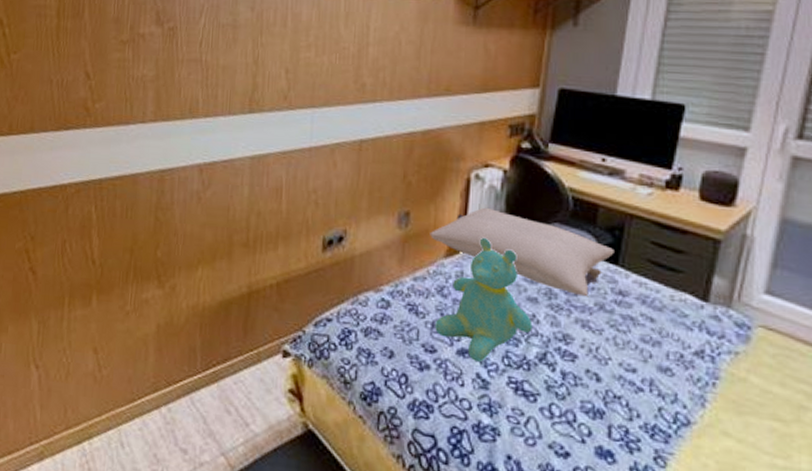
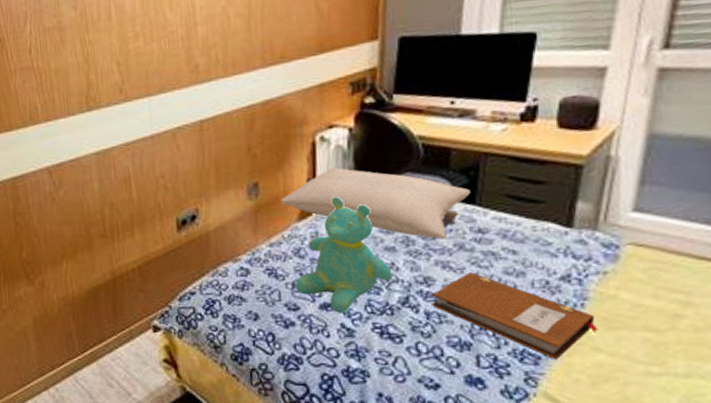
notebook: none [569,335,727,440] -> present [432,272,598,359]

